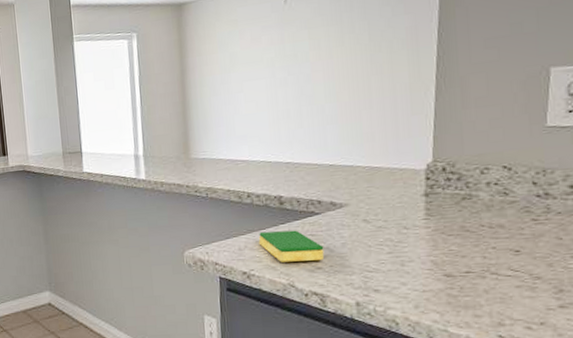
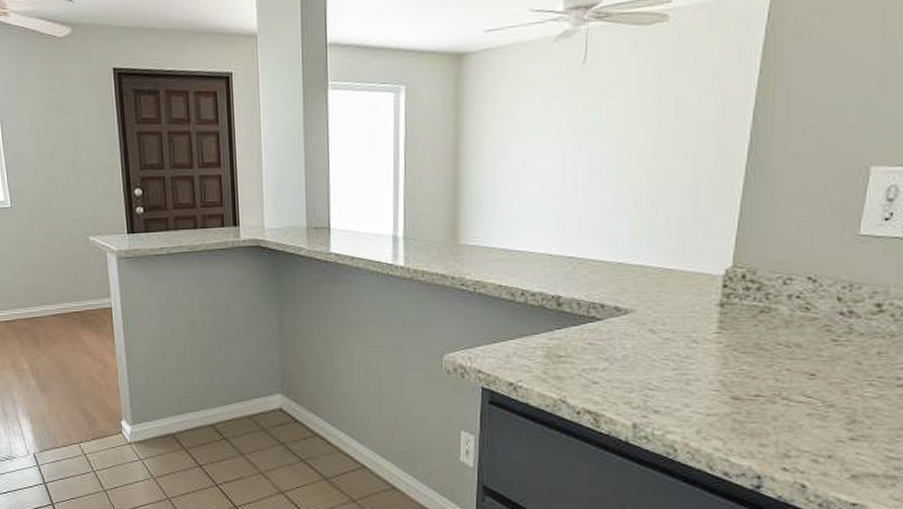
dish sponge: present [258,230,325,262] -> none [529,336,603,375]

